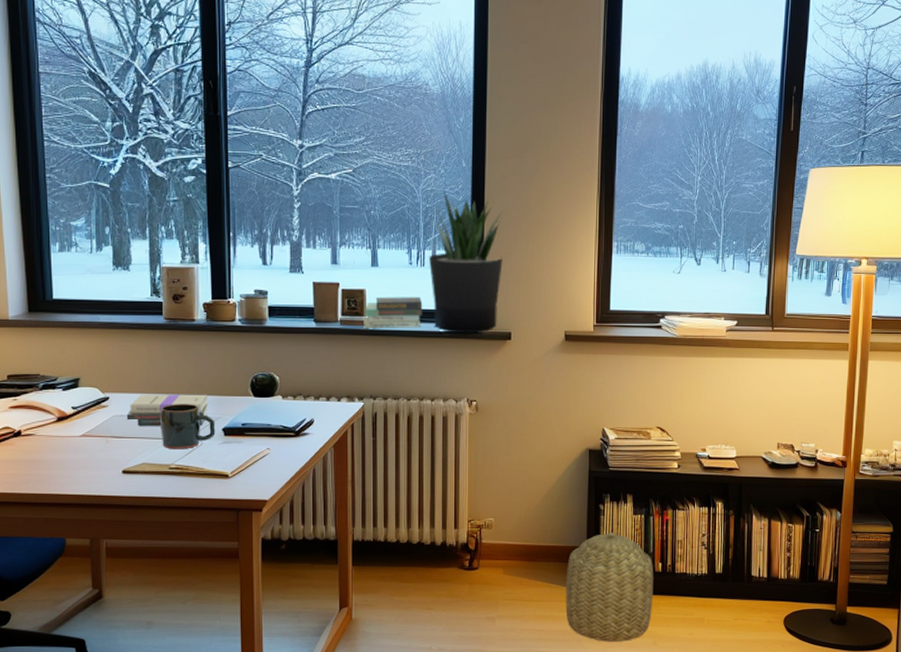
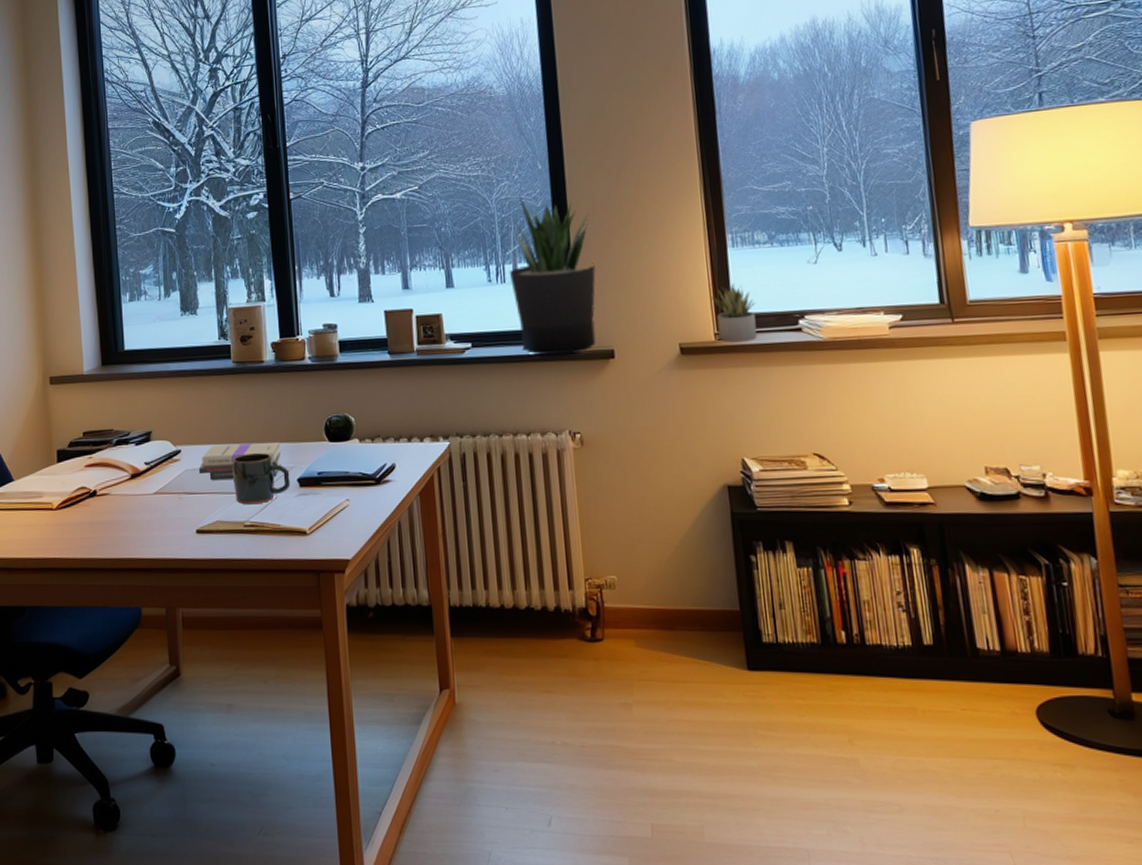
books: present [362,297,423,329] -> none [441,317,509,358]
basket: present [565,532,654,642] -> none [717,591,841,738]
succulent plant: none [595,284,630,334] -> present [711,282,757,343]

